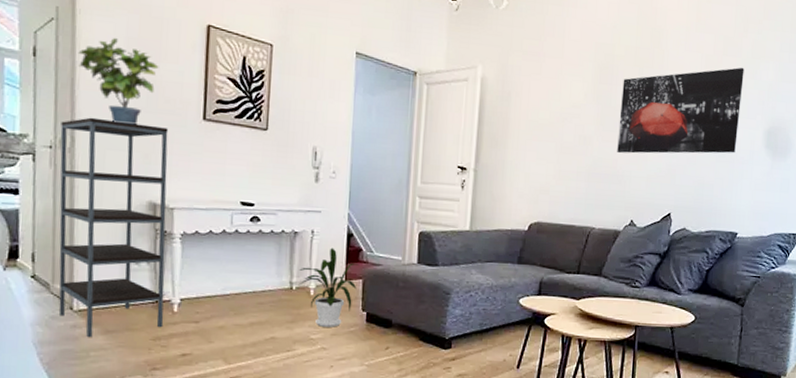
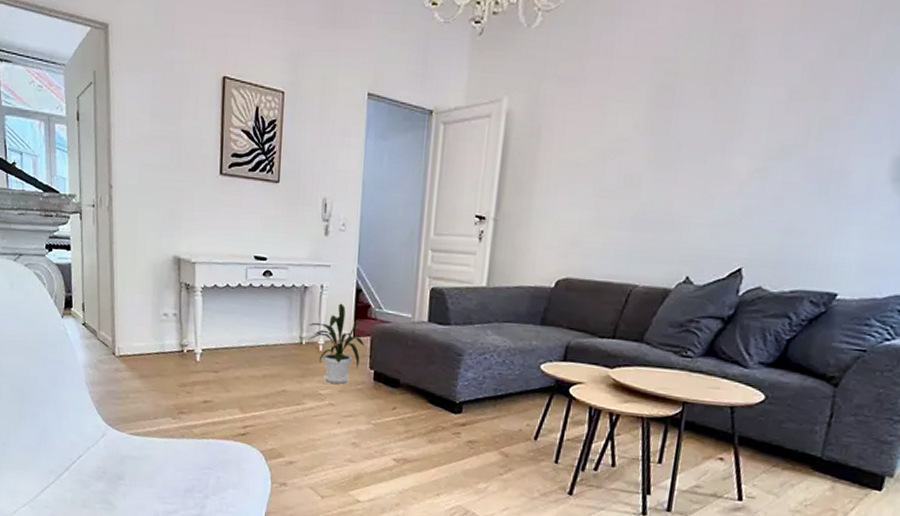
shelving unit: present [59,117,169,338] -> none [100,176,190,381]
potted plant: present [78,38,159,125] -> none [112,98,180,182]
wall art: present [617,67,744,154] -> none [673,73,870,195]

